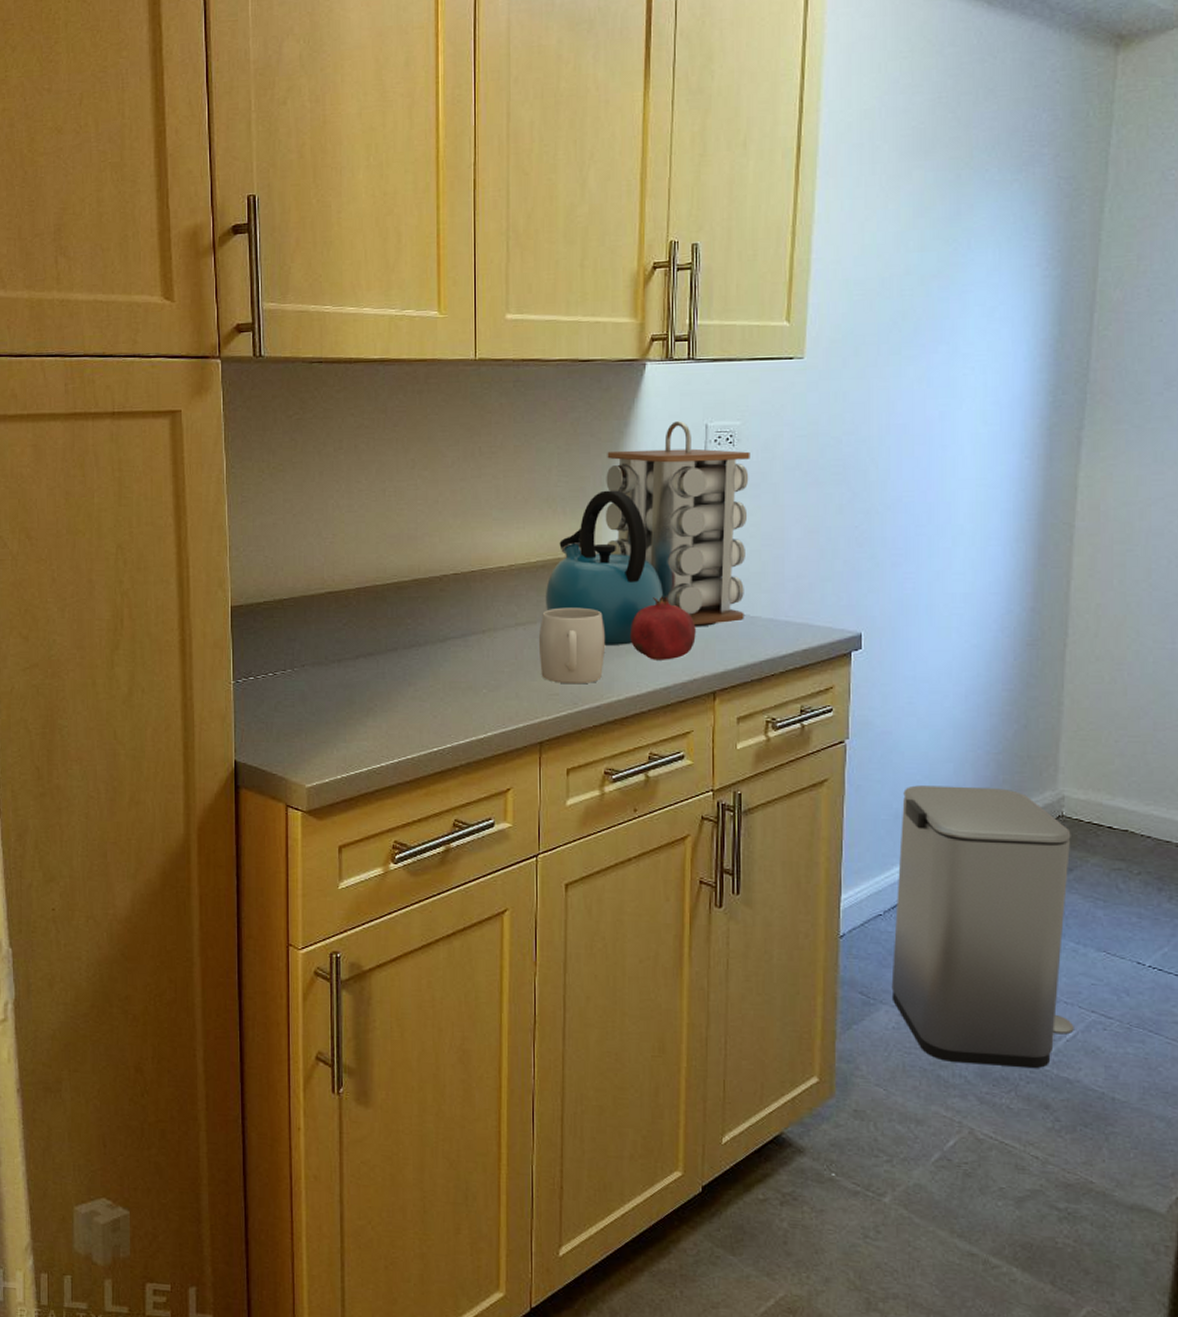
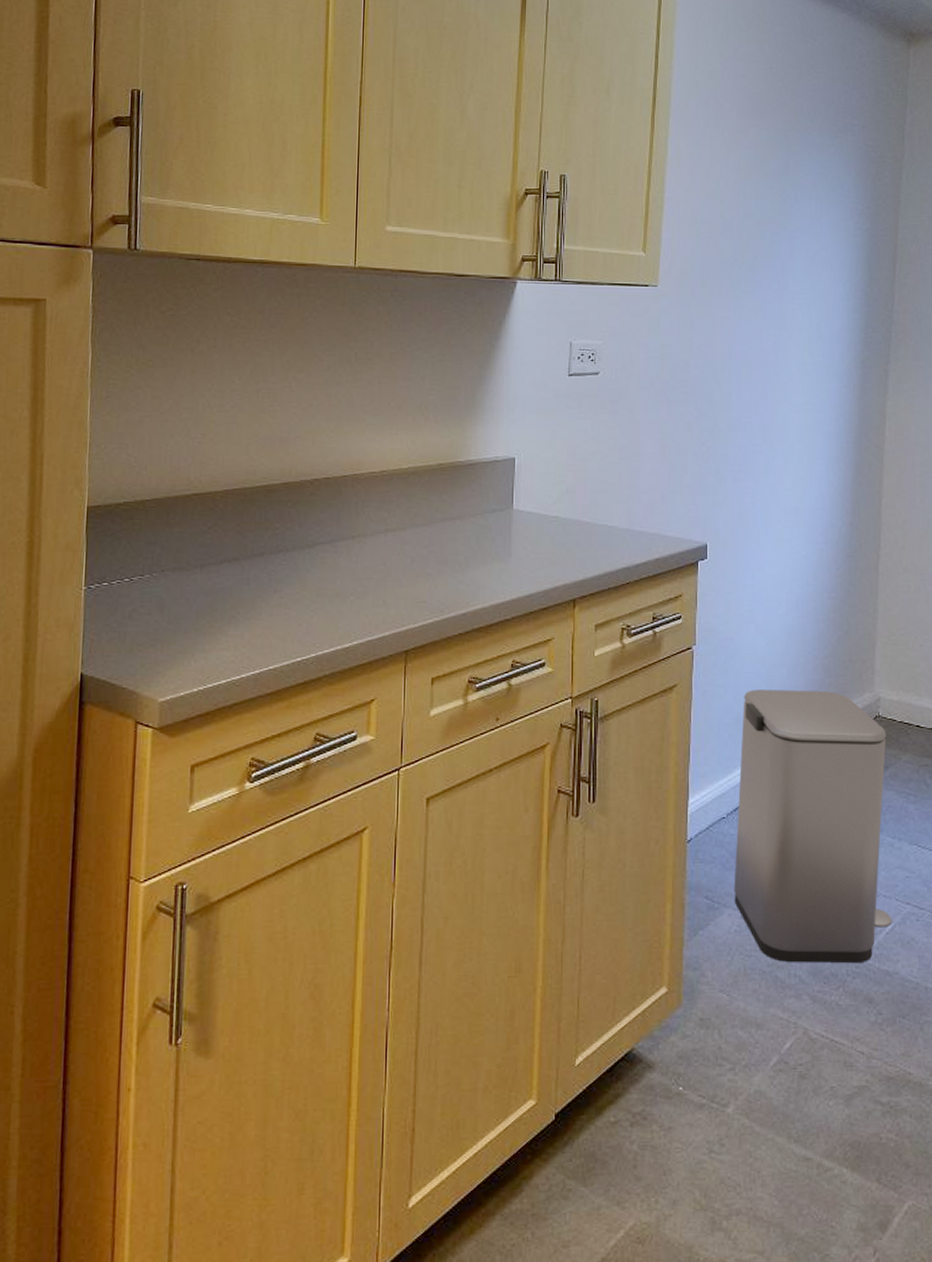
mug: present [538,607,606,684] -> none [407,514,473,592]
kettle: present [545,490,664,645] -> none [415,400,529,553]
spice rack: present [605,420,750,627] -> none [475,337,610,536]
fruit: present [629,596,696,660] -> none [496,505,558,568]

